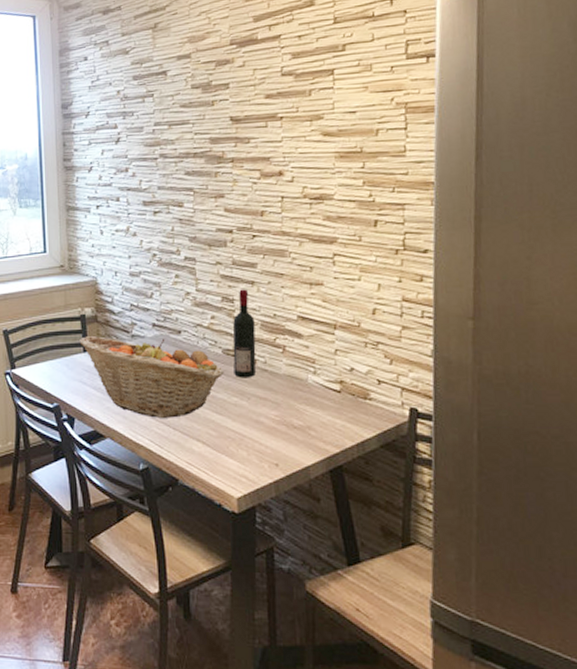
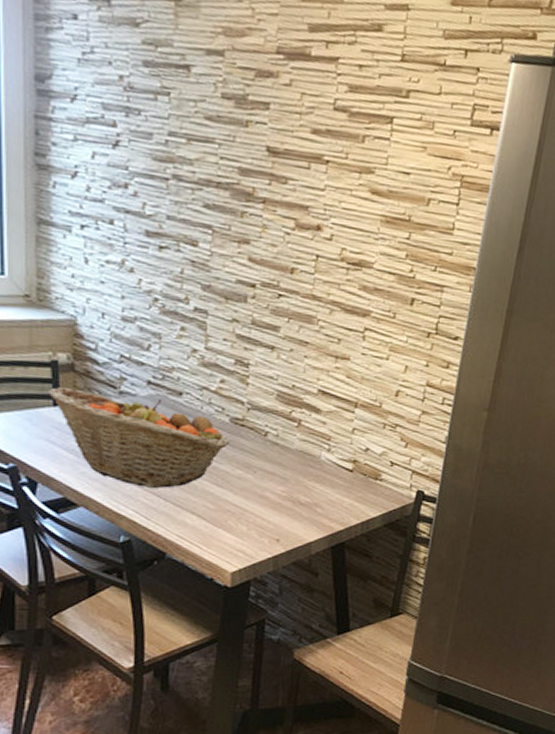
wine bottle: present [232,289,256,377] -> none [241,353,271,450]

